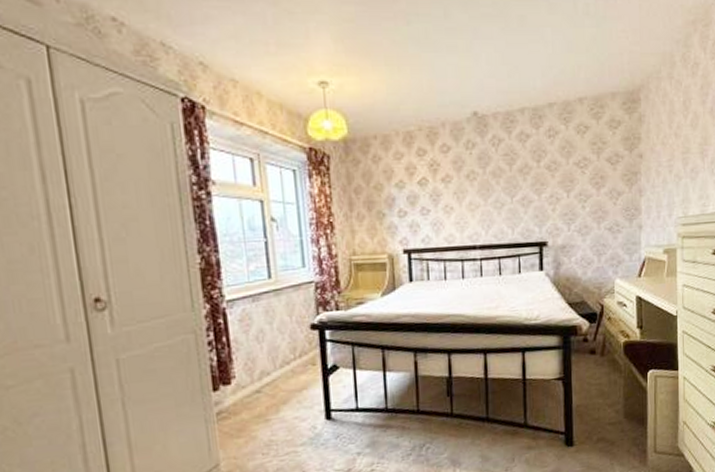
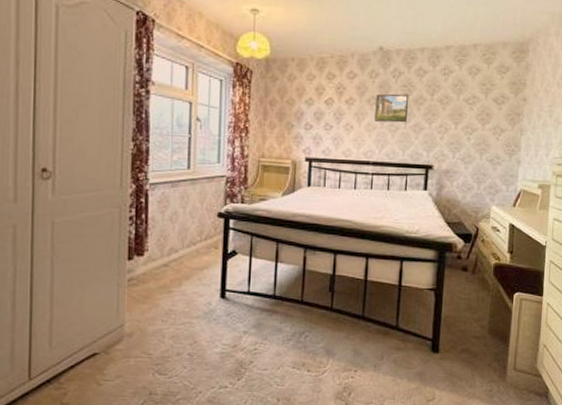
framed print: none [475,164,514,199] -> present [375,93,409,123]

